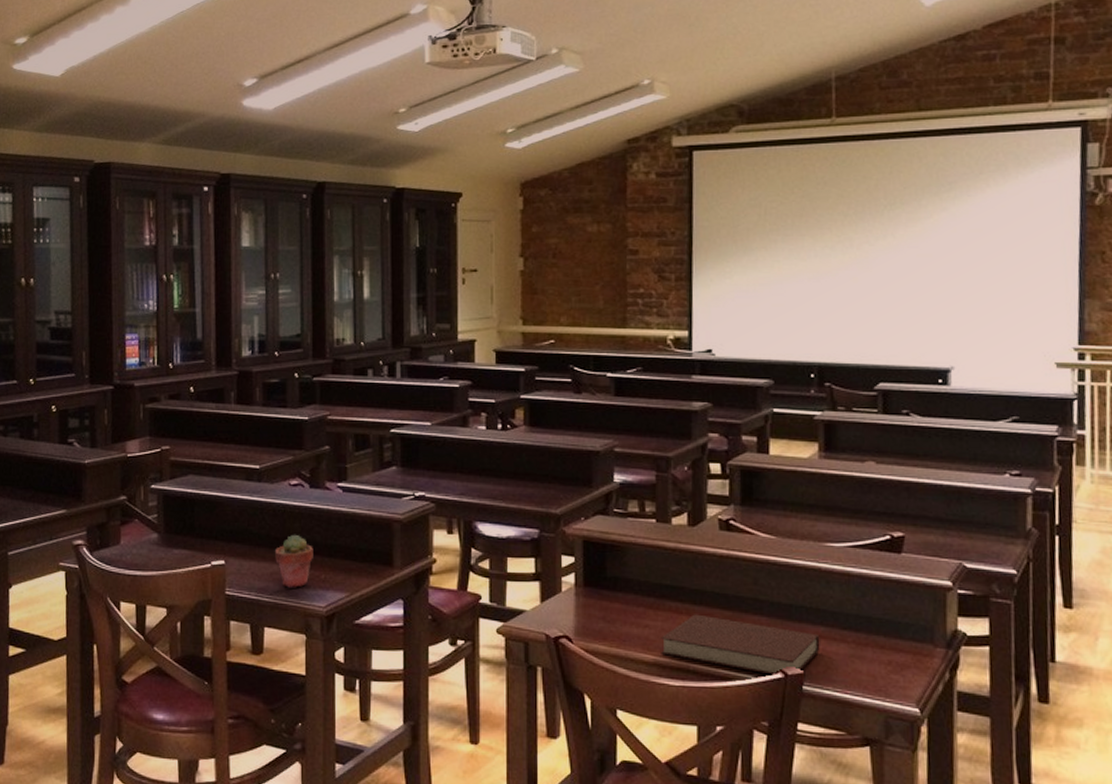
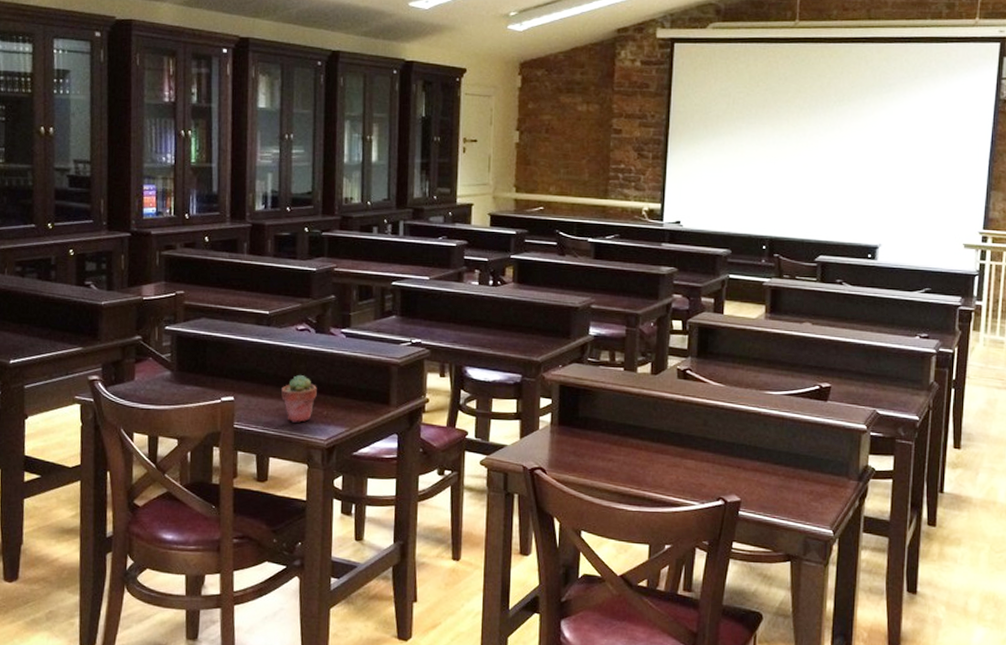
notebook: present [660,614,820,676] -> none [622,450,756,503]

